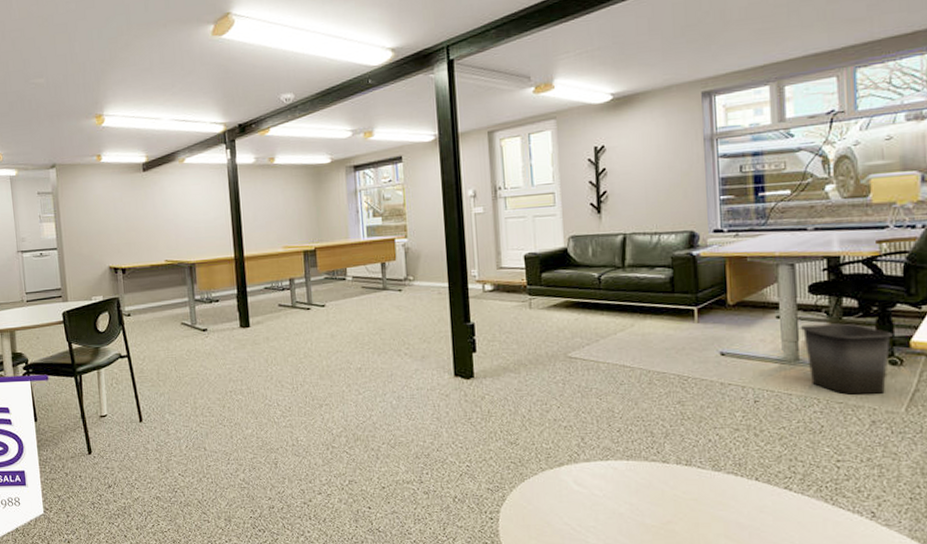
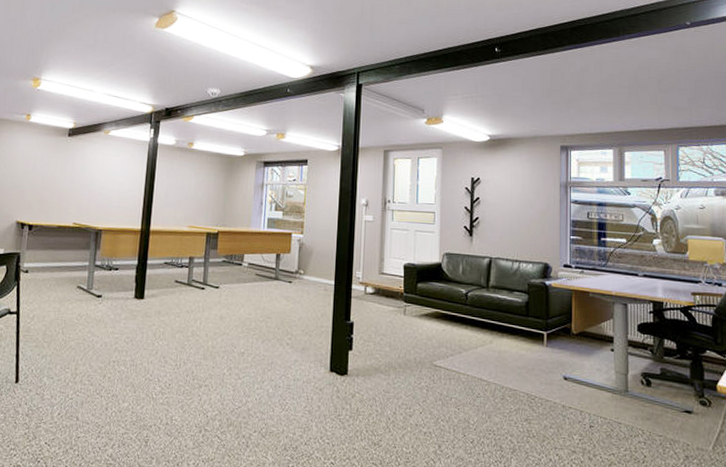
waste bin: present [800,323,893,395] -> none [629,360,703,431]

